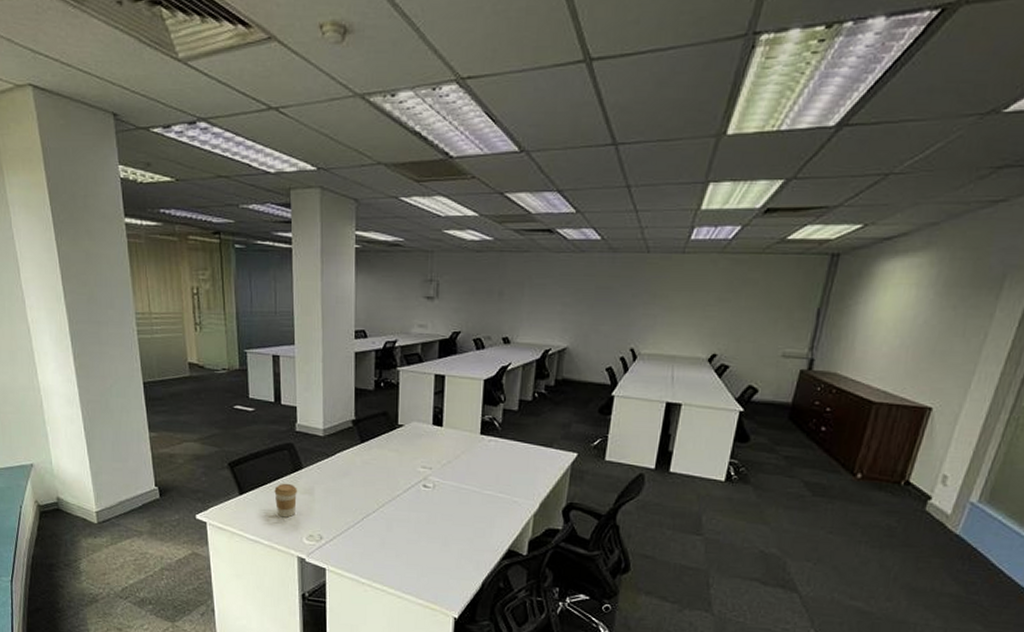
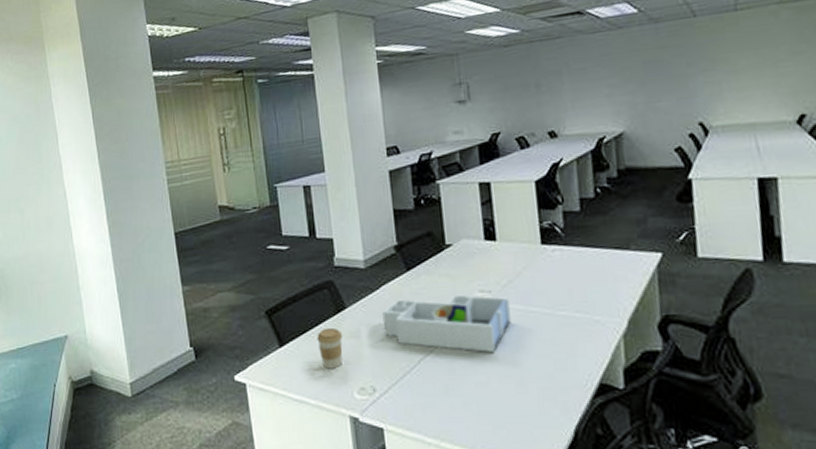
desk organizer: none [334,466,446,517] -> present [382,294,511,352]

